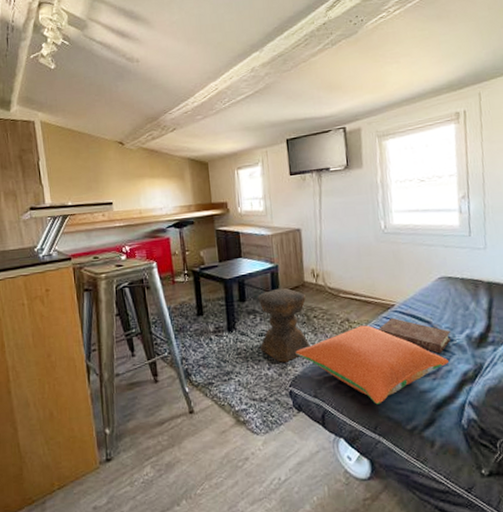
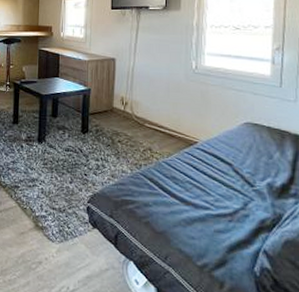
stool: present [257,287,311,363] -> none [65,110,114,179]
pillow: present [295,325,449,405] -> none [97,156,246,236]
book: present [378,317,451,354] -> none [179,154,251,197]

